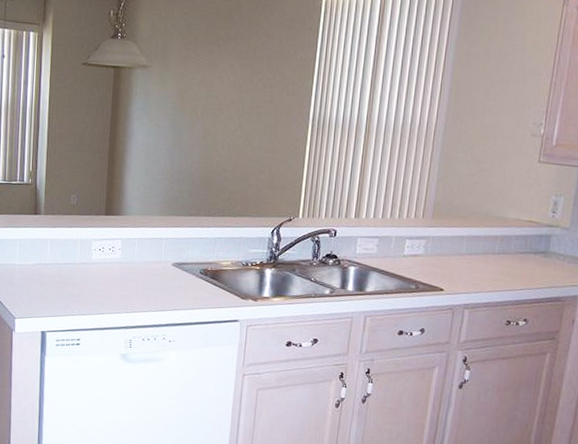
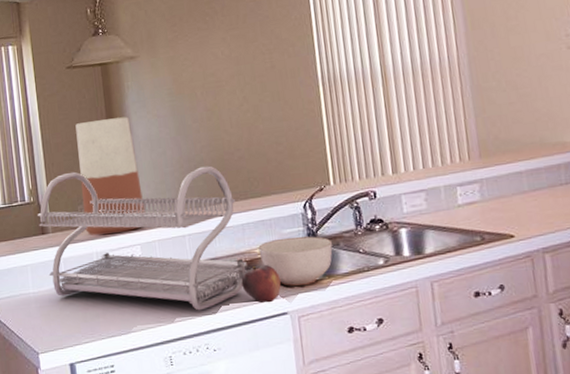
dish rack: none [32,162,214,306] -> present [37,165,247,311]
vase: none [74,119,132,226] -> present [75,116,145,235]
fruit: none [204,275,238,310] -> present [241,264,281,304]
bowl: none [224,256,290,300] -> present [258,236,333,287]

